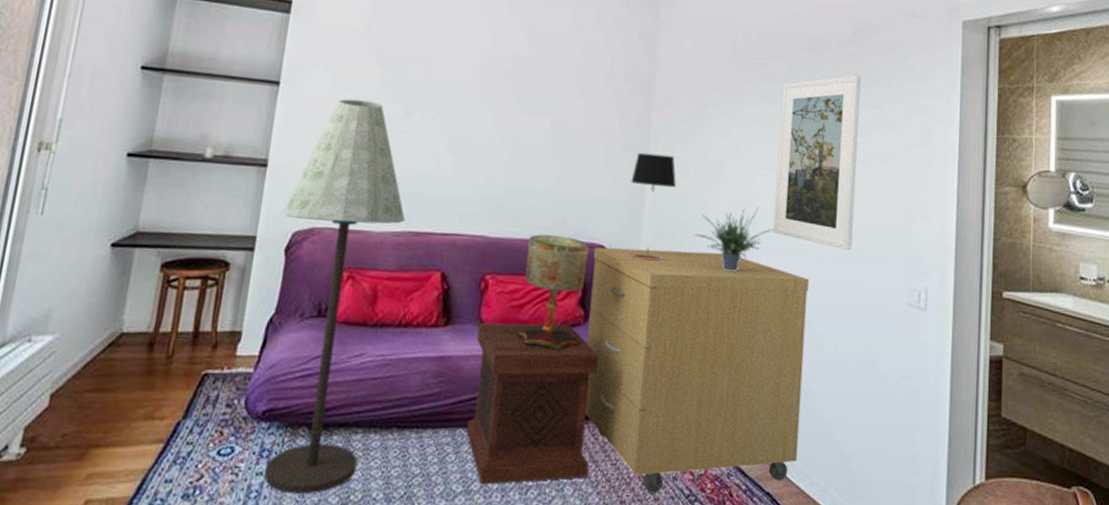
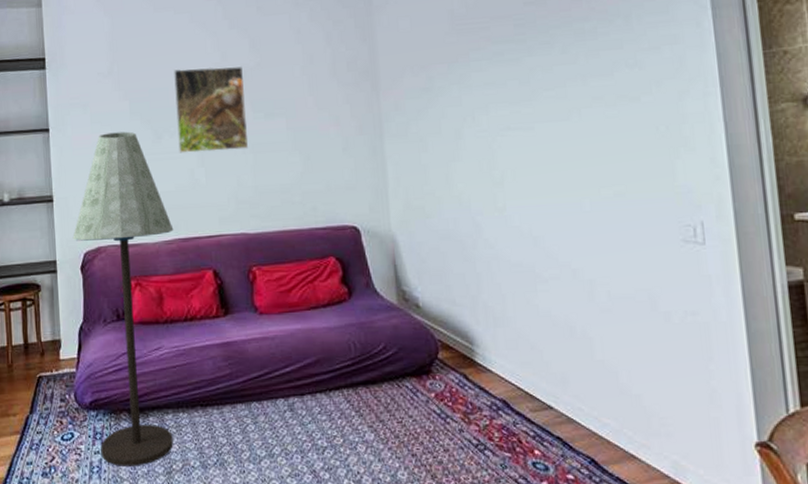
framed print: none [427,43,516,144] -> present [174,66,249,154]
side table: present [466,322,599,484] -> none [254,301,377,448]
table lamp: present [516,234,589,351] -> none [284,223,349,326]
storage cabinet: present [584,247,810,494] -> none [347,217,584,445]
table lamp: present [631,152,676,261] -> none [371,132,416,234]
potted plant: present [694,207,774,272] -> none [442,167,524,233]
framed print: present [773,75,862,250] -> none [509,18,612,196]

